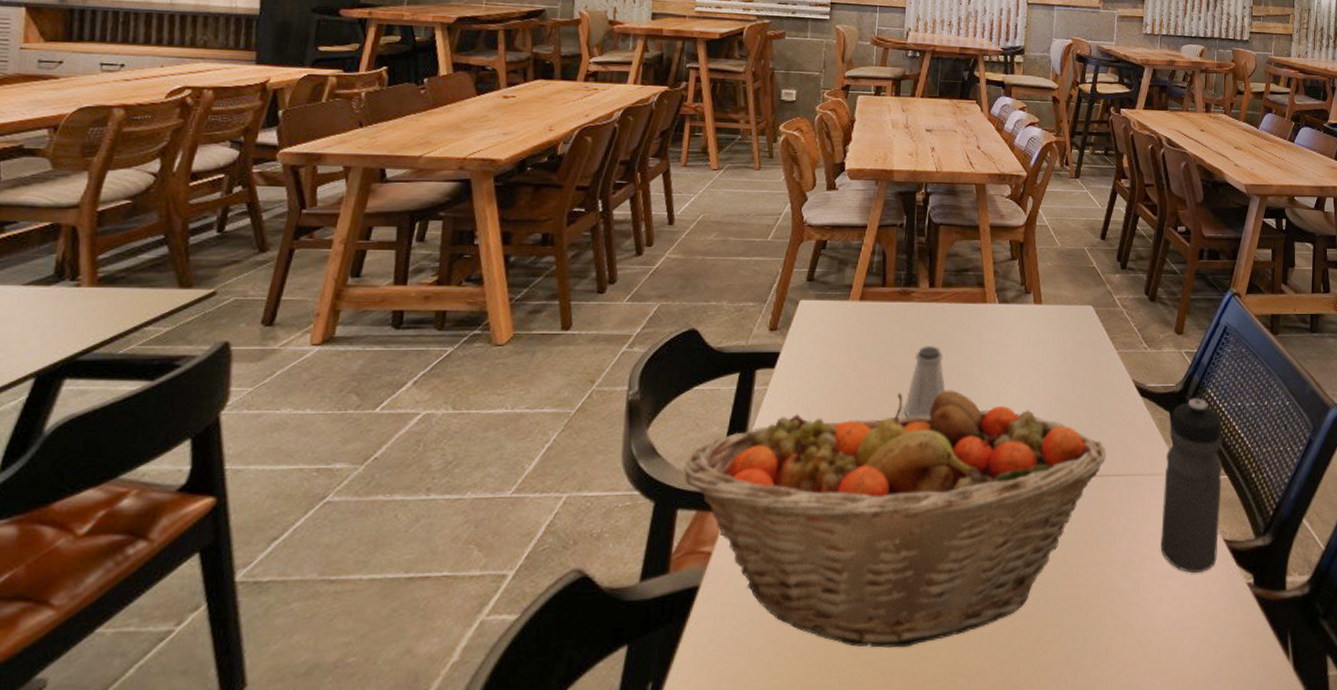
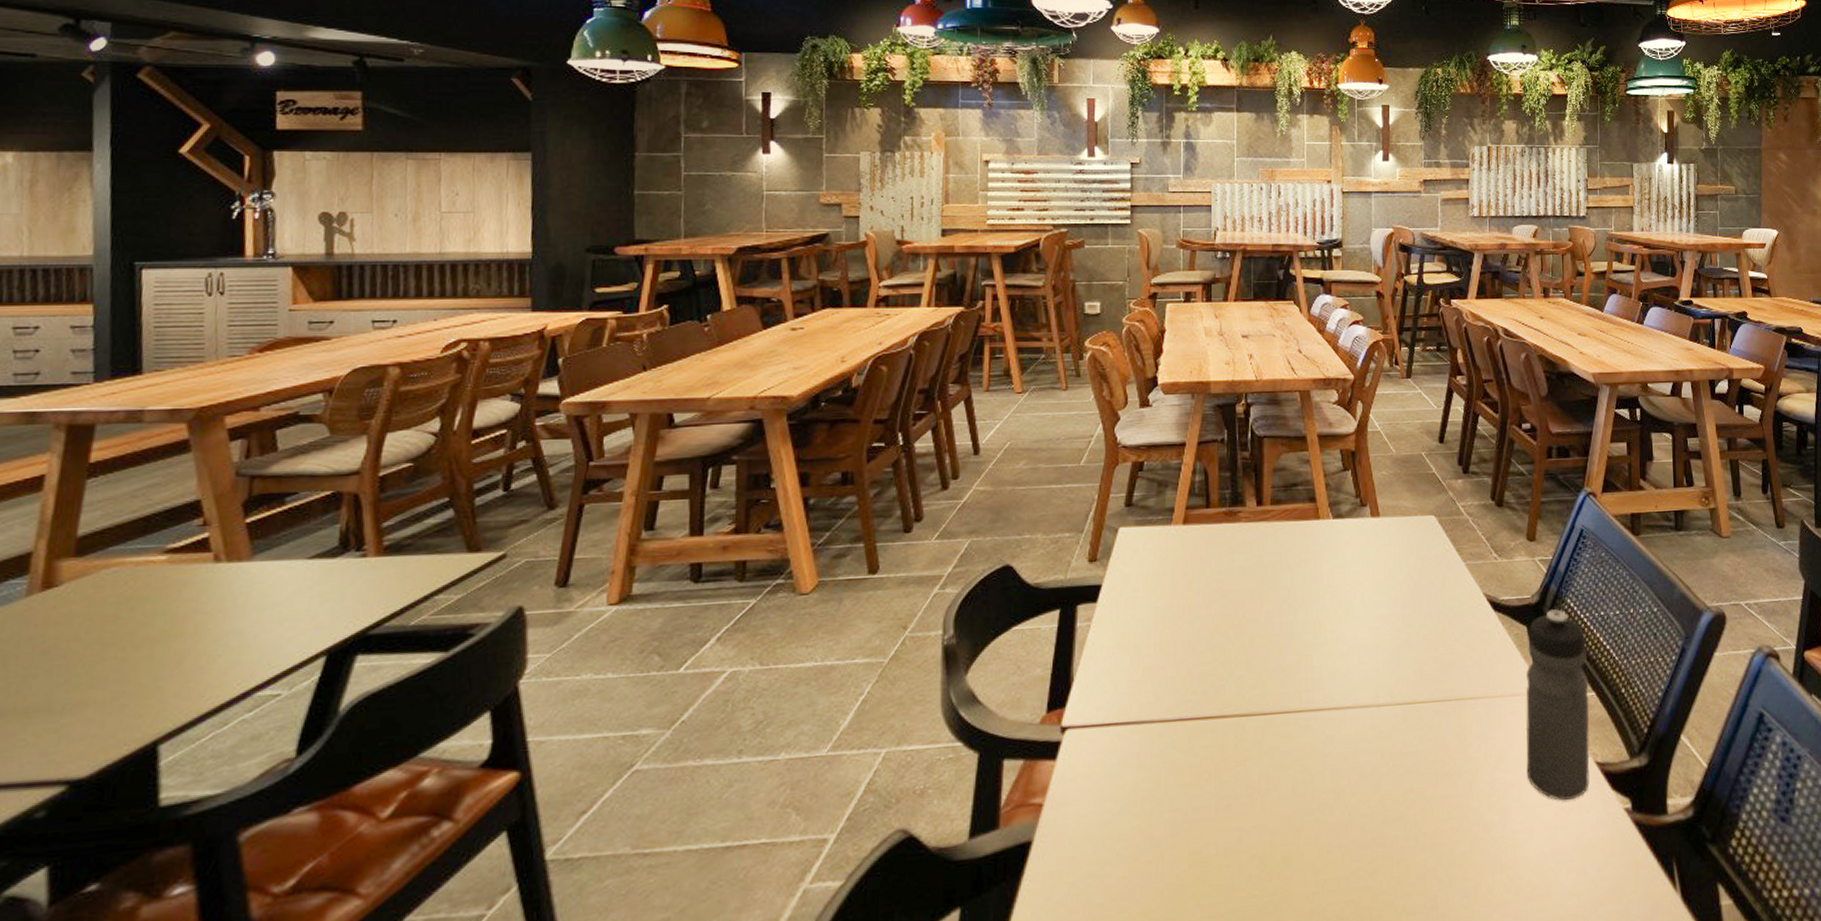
fruit basket: present [683,390,1106,649] -> none [1006,615,1461,899]
saltshaker: present [904,346,946,417] -> none [1239,569,1282,648]

